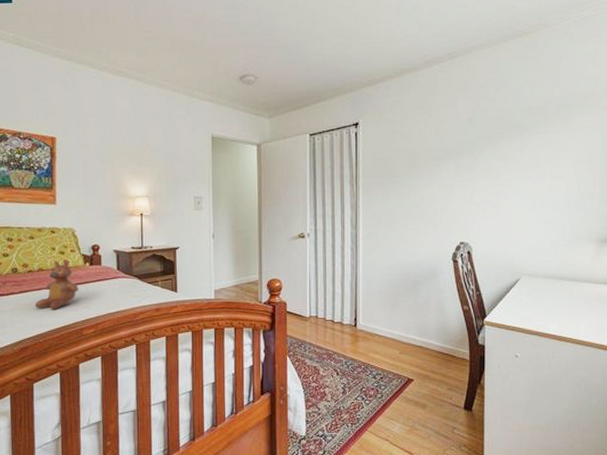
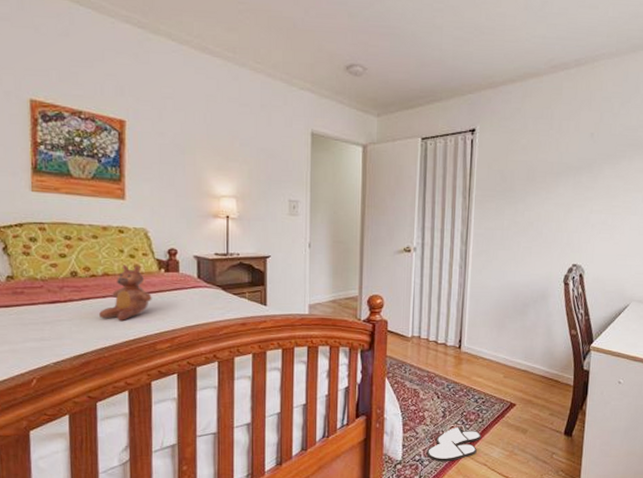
slippers: none [329,402,381,436] -> present [426,426,481,461]

